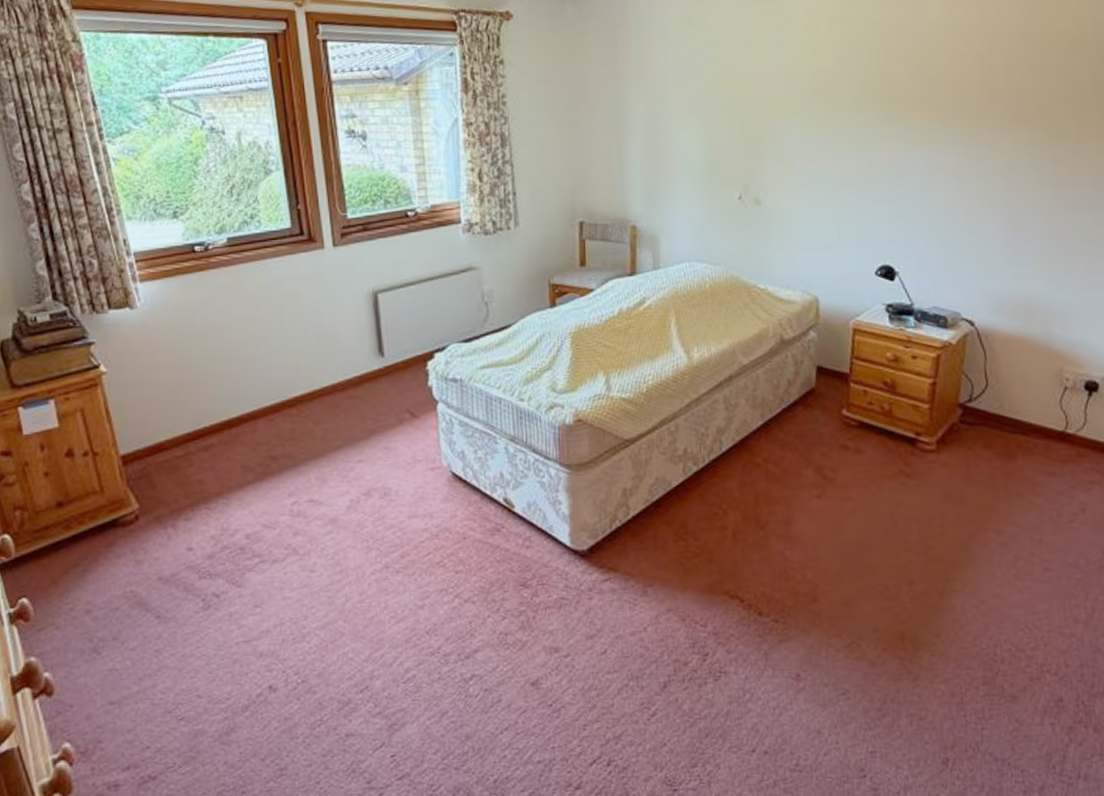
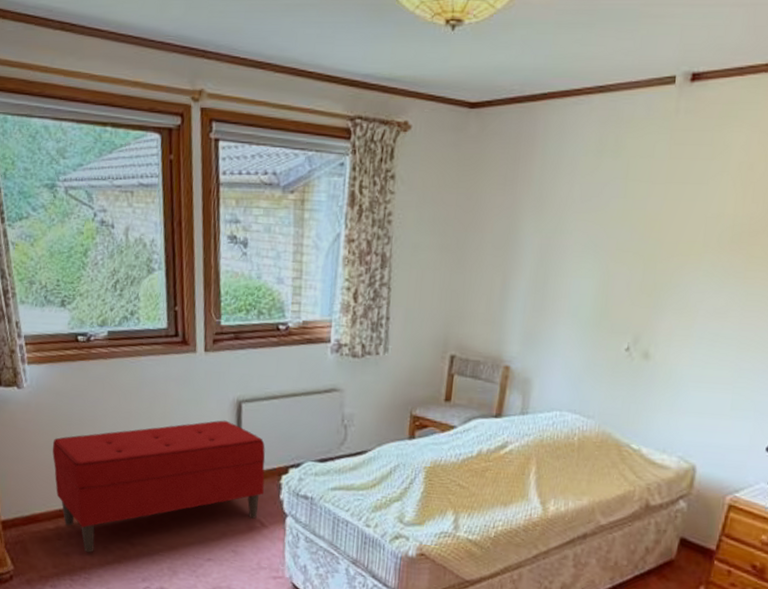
bench: none [174,313,410,475] -> present [52,420,265,552]

